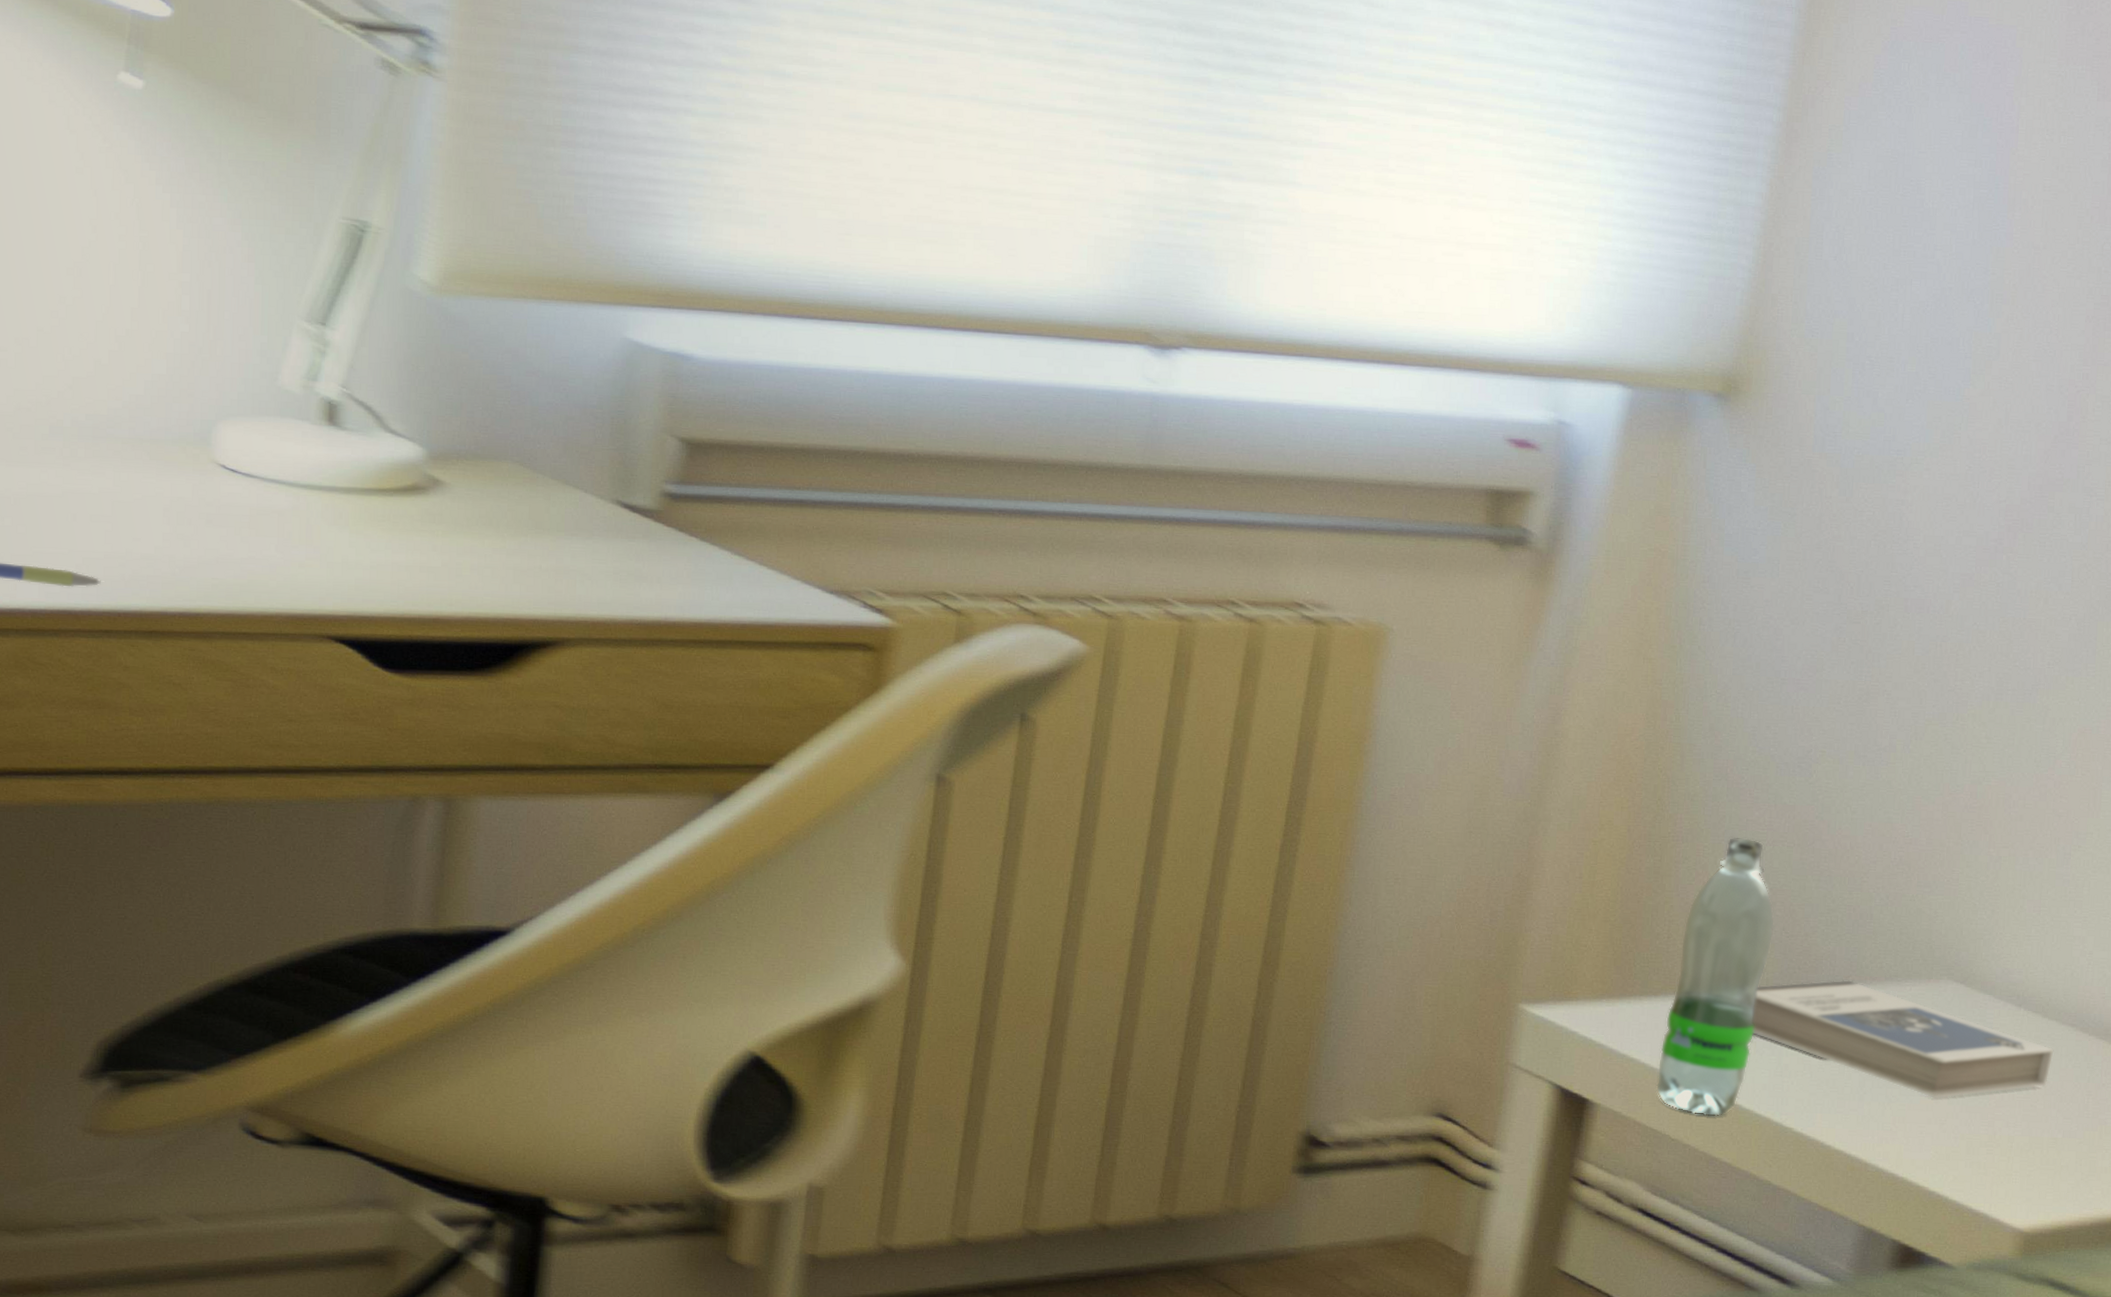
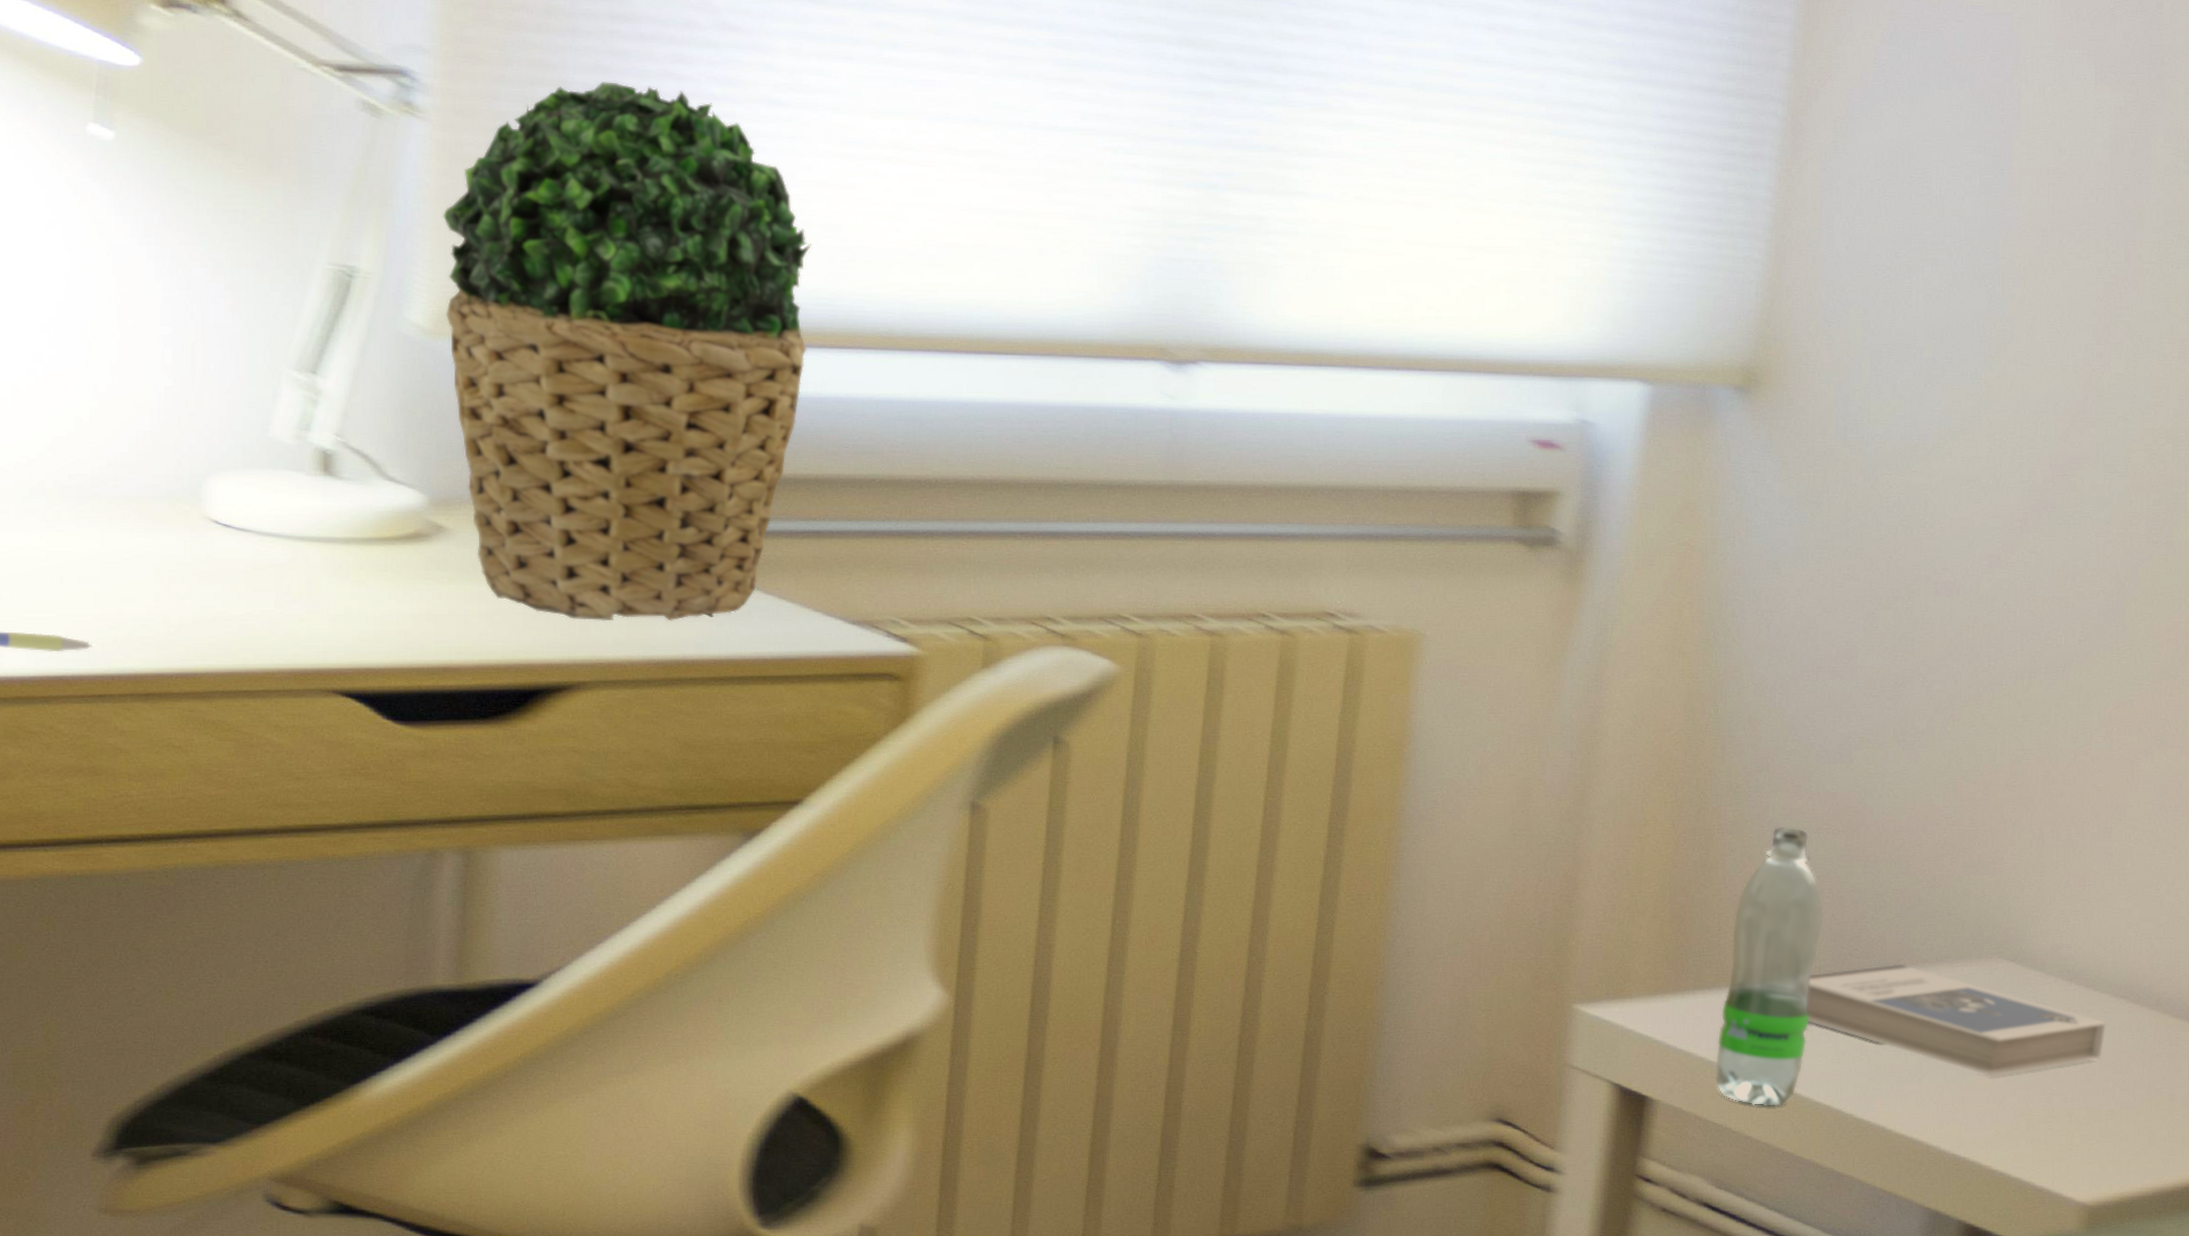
potted plant: none [452,48,808,583] -> present [442,82,811,622]

